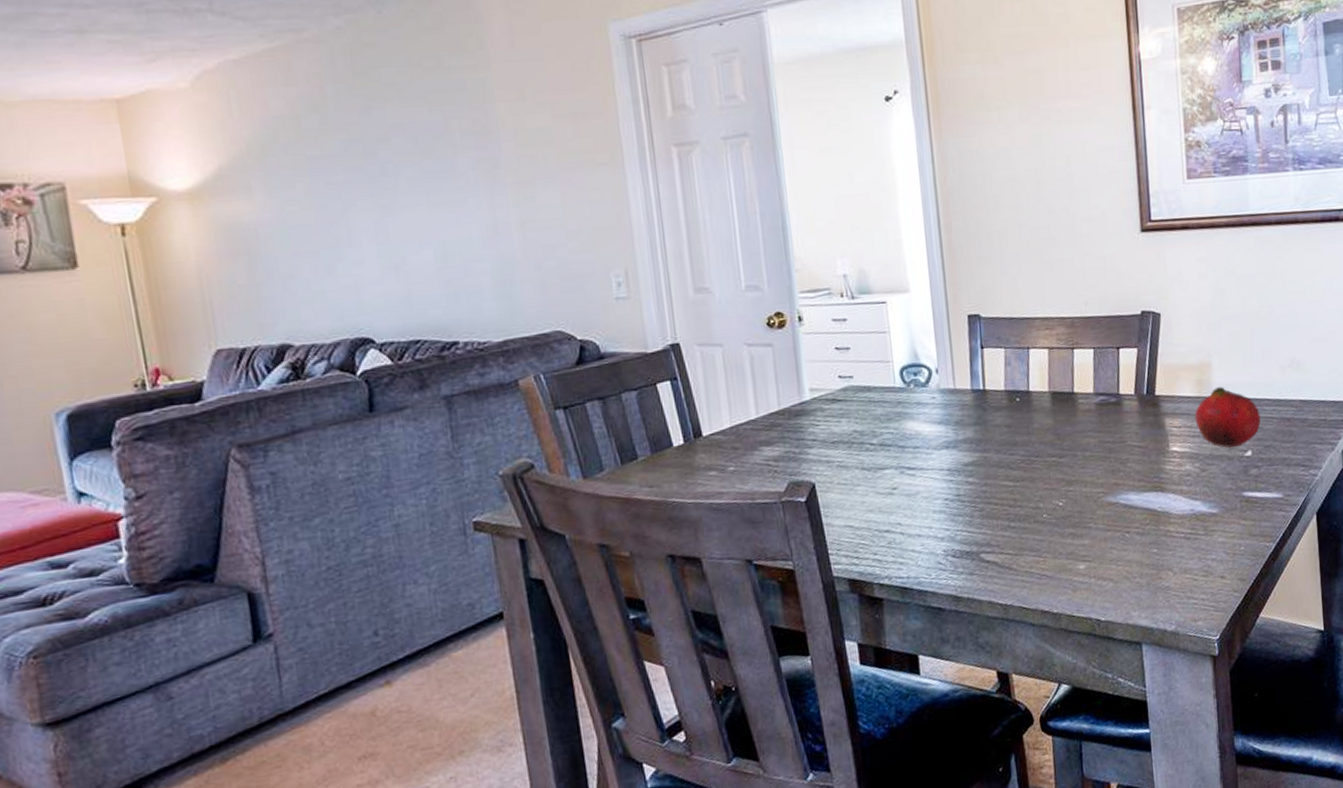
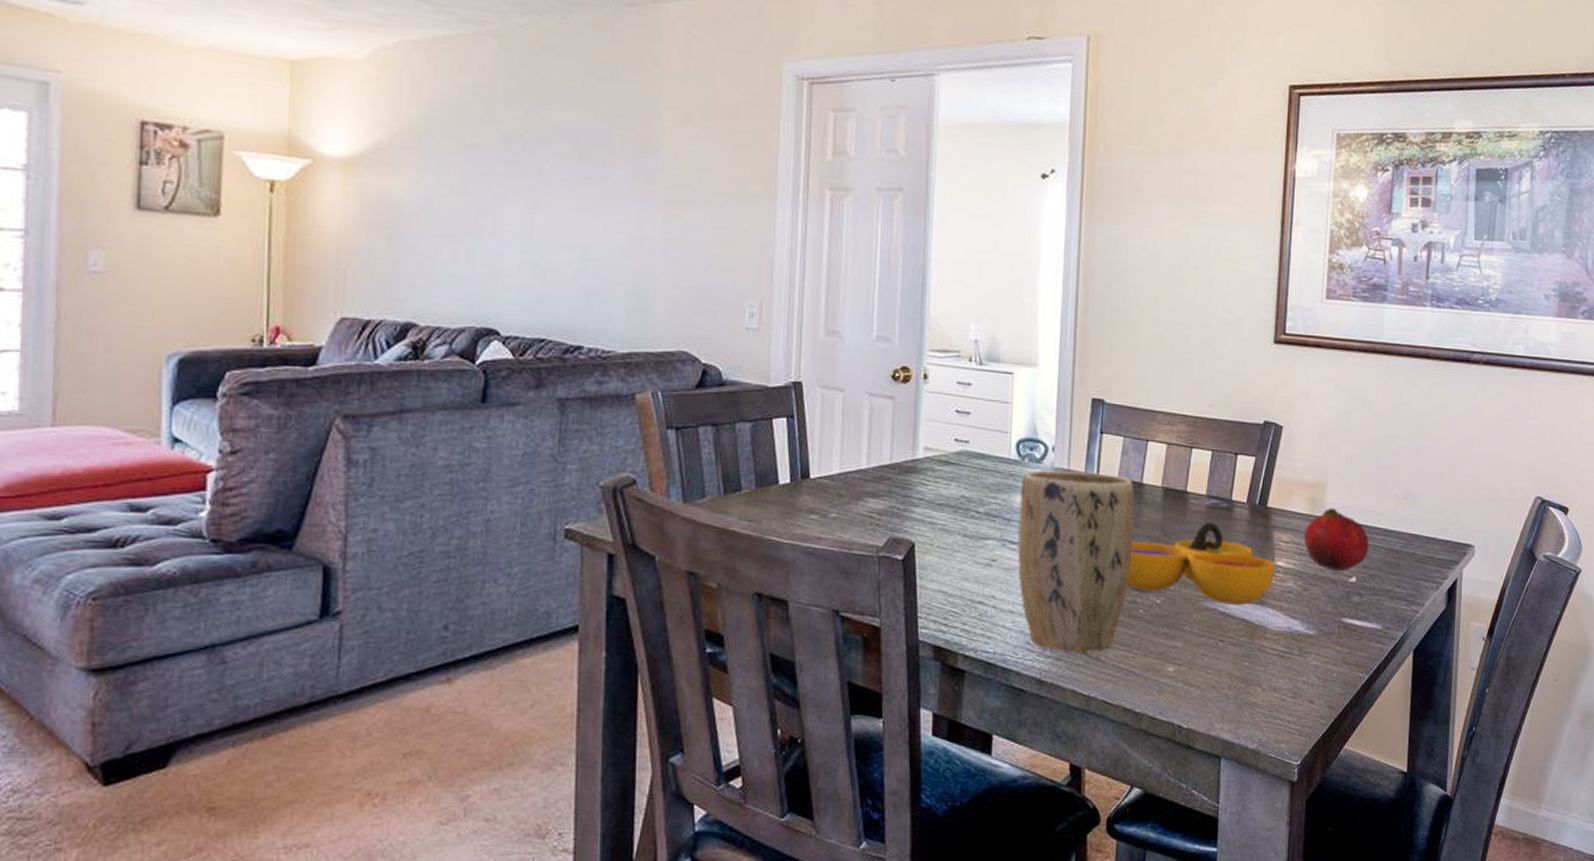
plant pot: none [910,387,1030,566] -> present [1017,470,1134,652]
decorative bowl: none [1026,418,1172,497] -> present [1127,521,1276,606]

